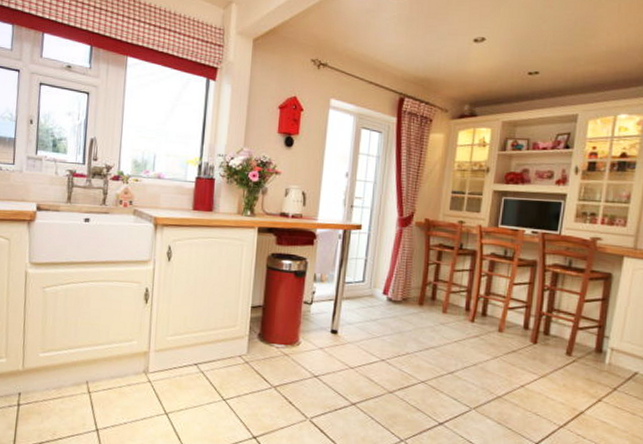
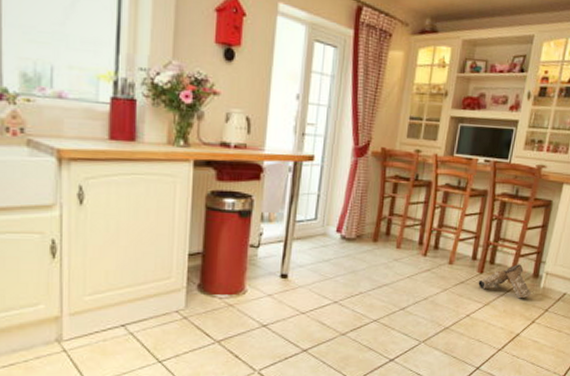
boots: none [532,337,595,373] -> present [478,264,532,298]

